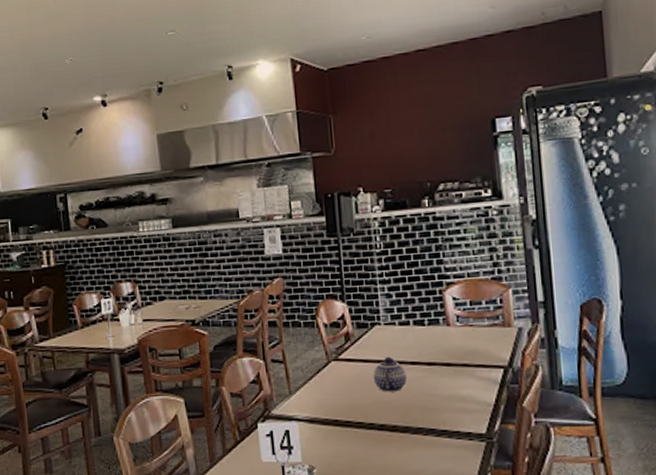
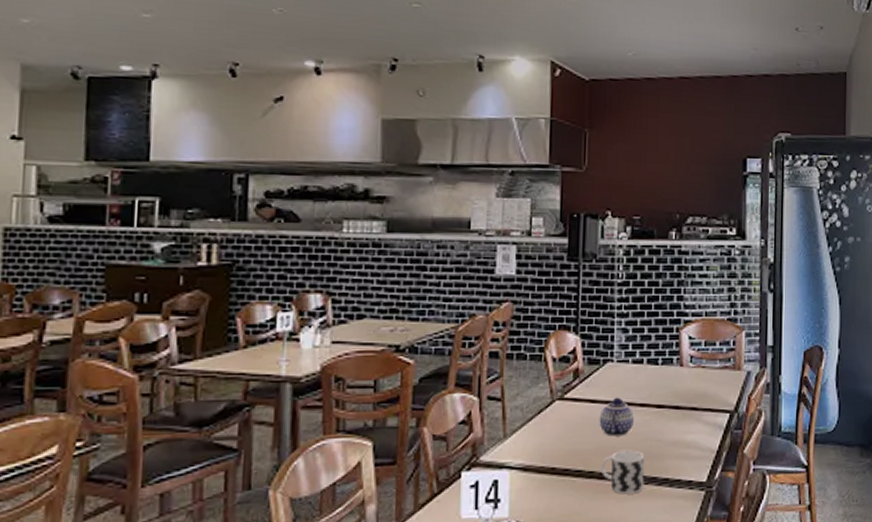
cup: none [379,404,424,444] -> present [600,450,645,495]

